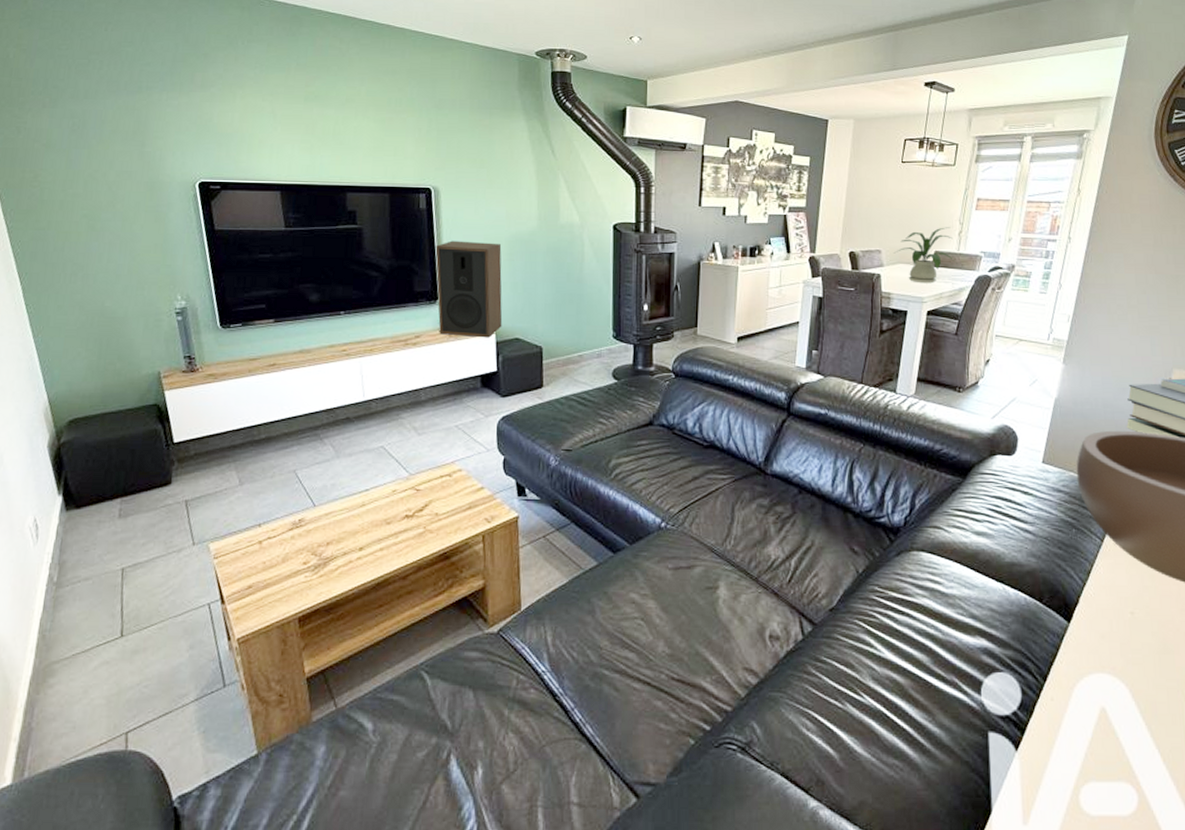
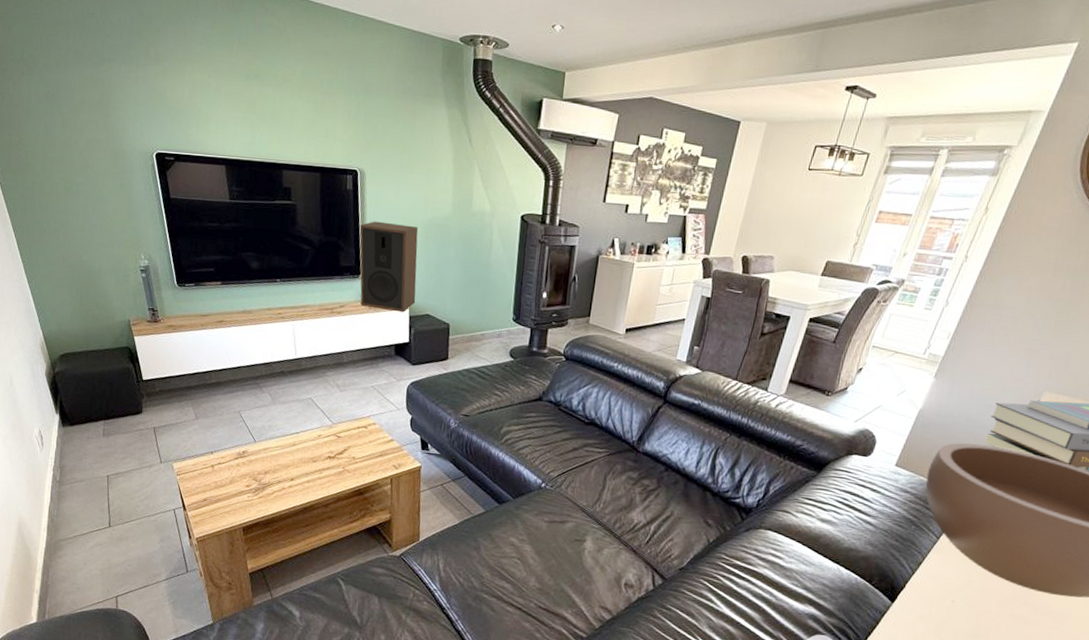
house plant: present [893,227,957,284] -> none [785,238,848,293]

